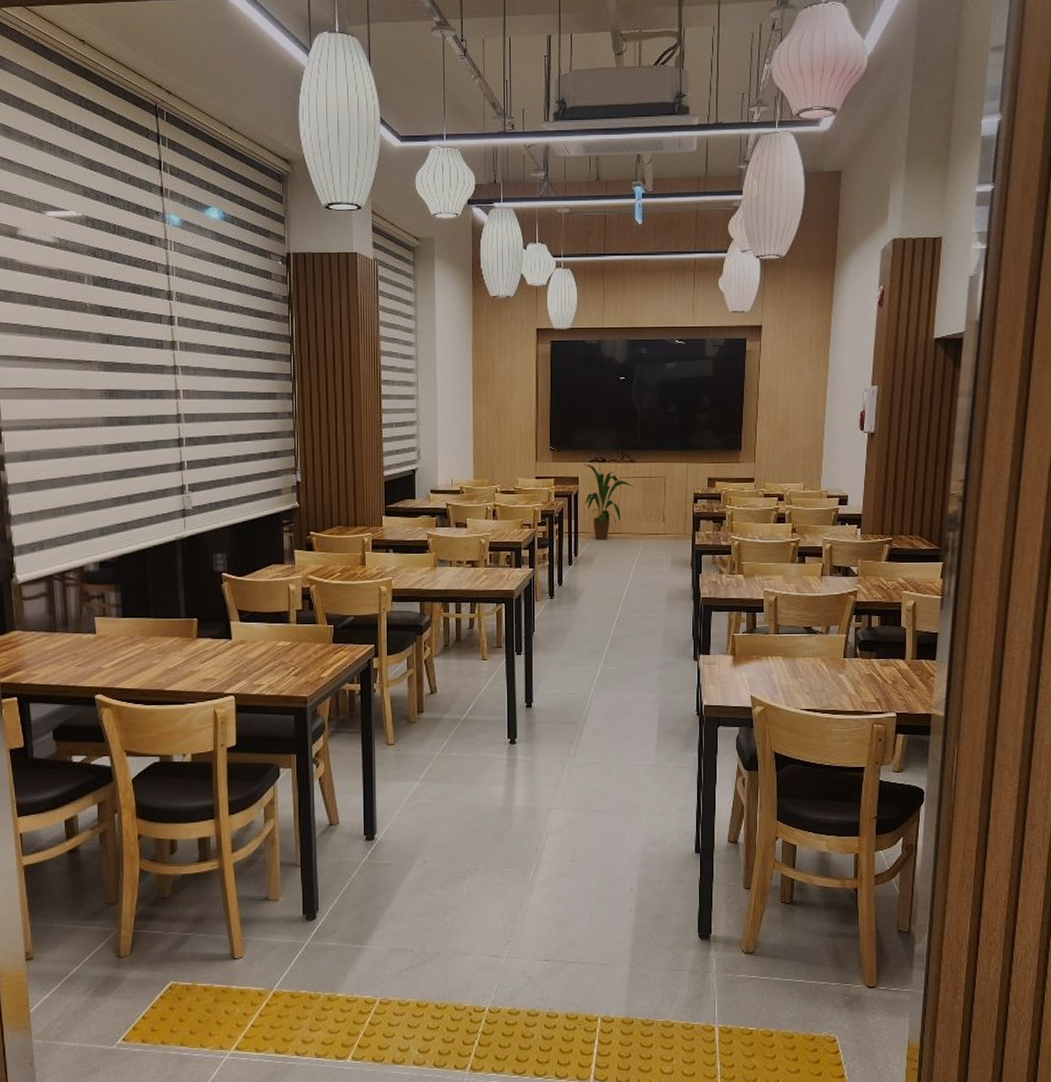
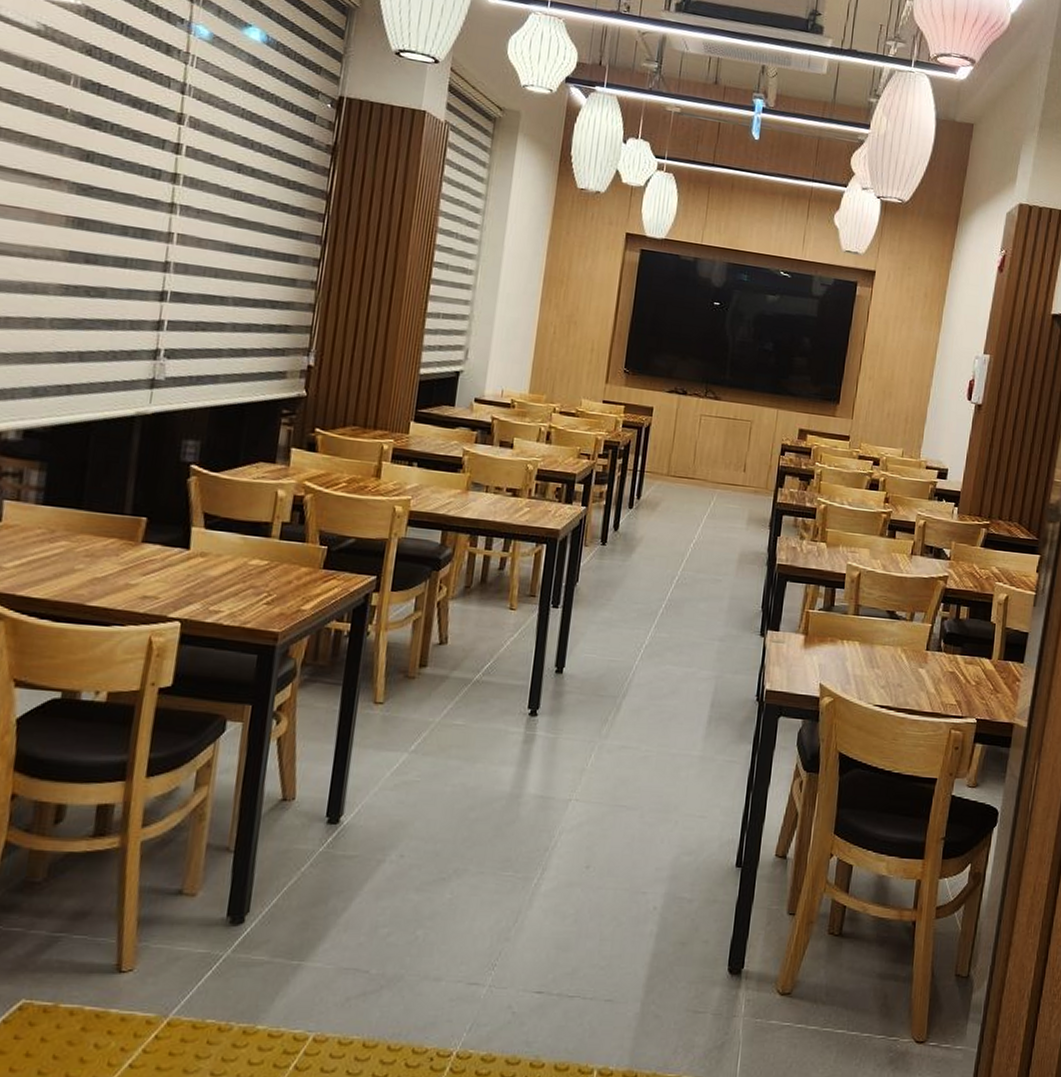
house plant: present [584,464,634,540] -> none [657,393,716,485]

